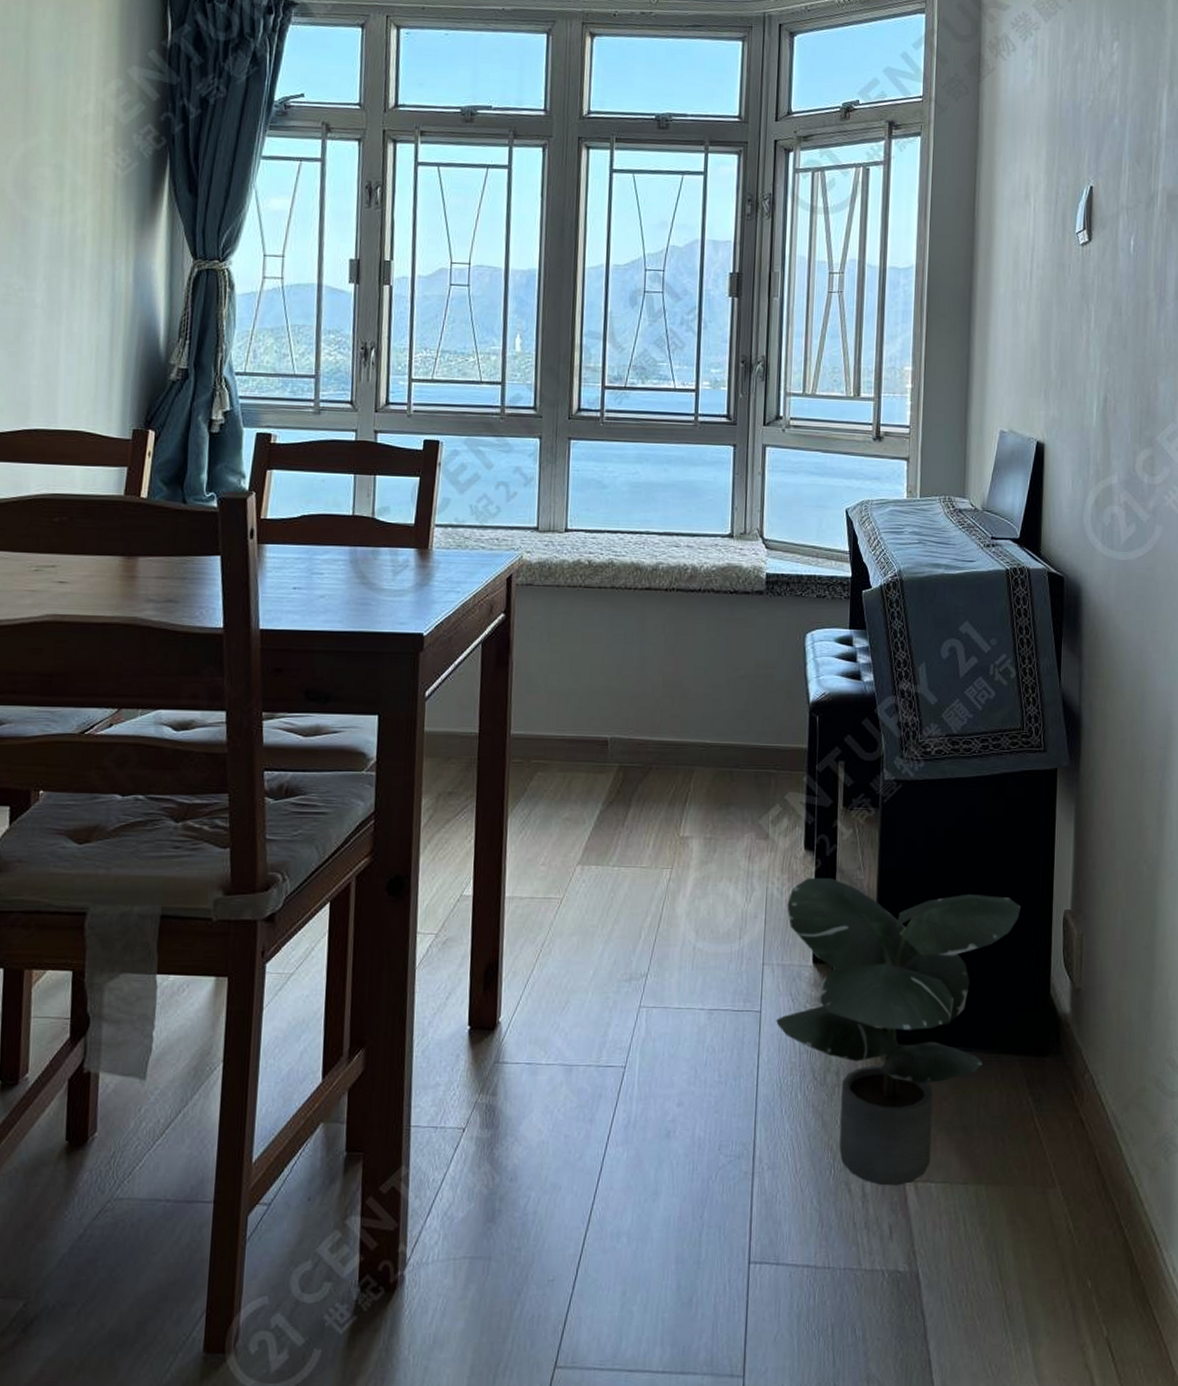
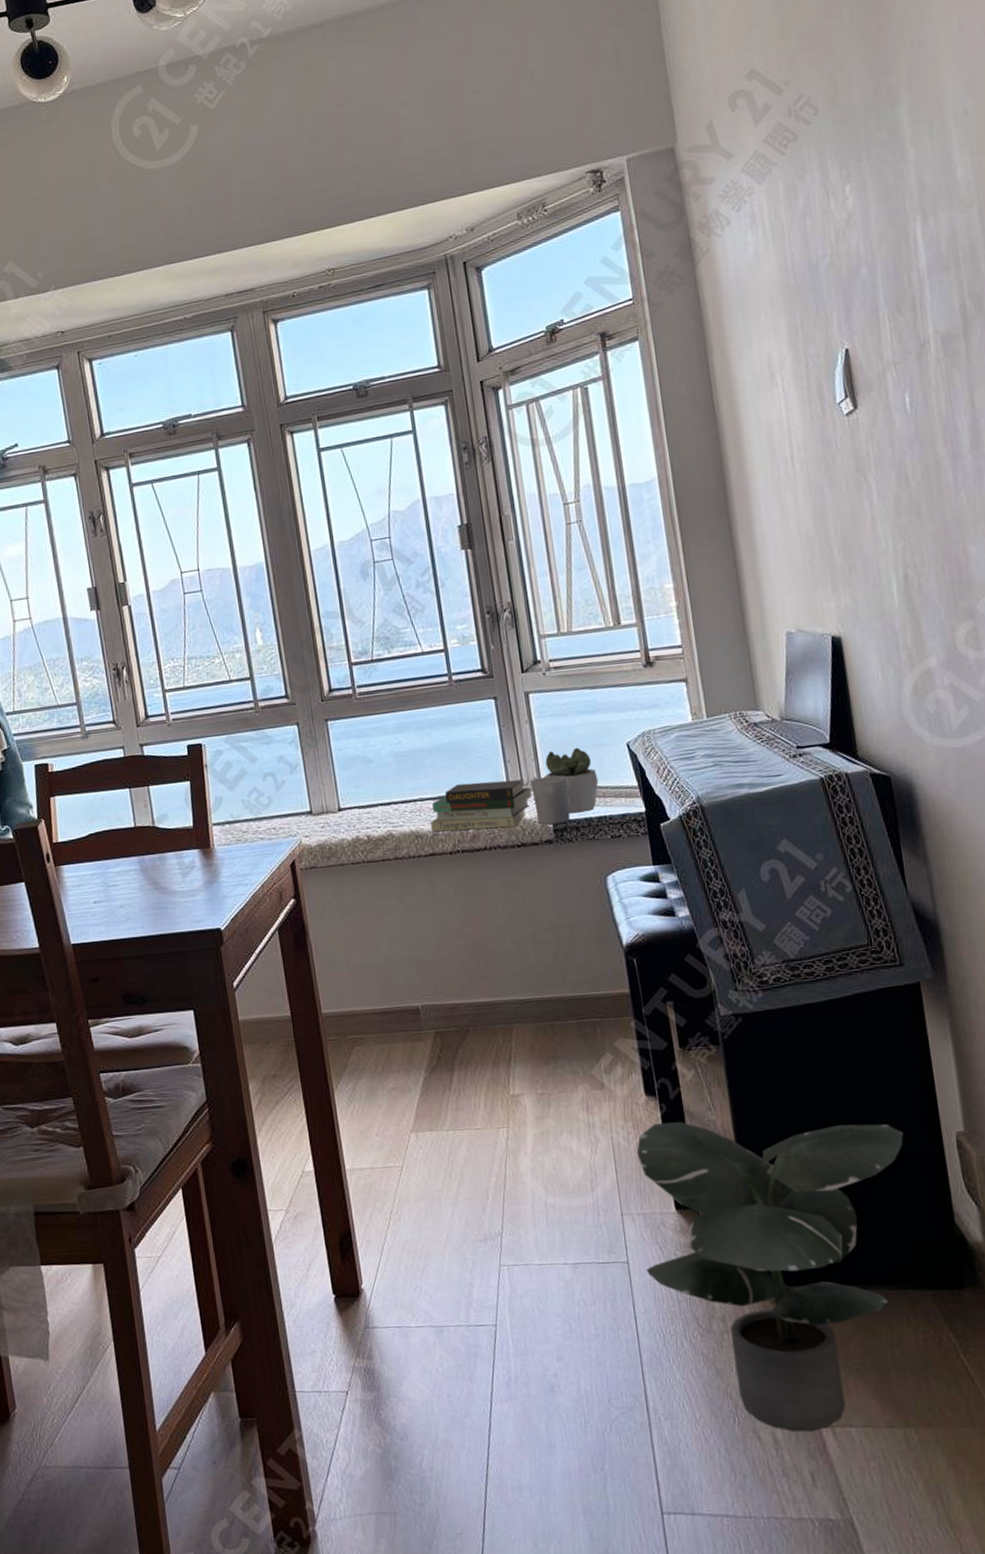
books: none [652,523,752,573] -> present [431,779,532,832]
candle holder: none [752,529,788,577] -> present [530,775,571,825]
succulent plant: none [767,505,815,569] -> present [544,747,599,814]

